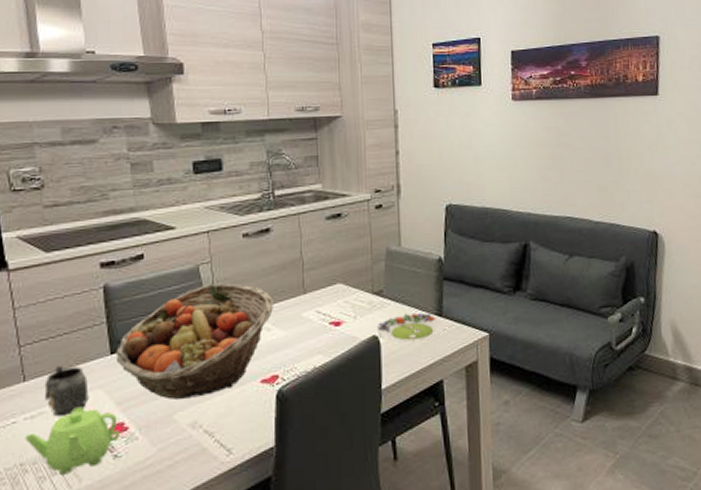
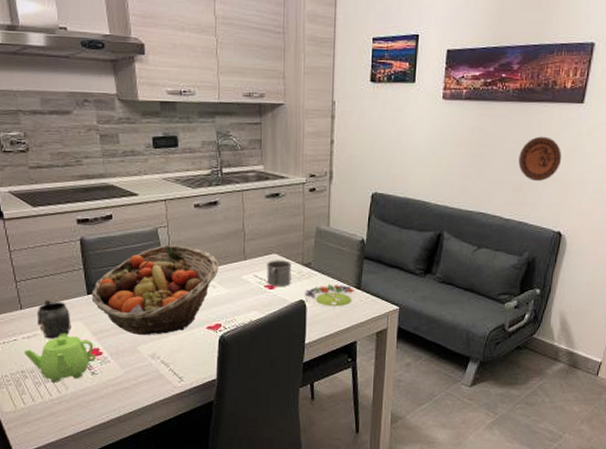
mug: none [329,290,361,323] -> present [266,260,292,287]
decorative plate: none [600,131,645,179] -> present [518,136,562,182]

